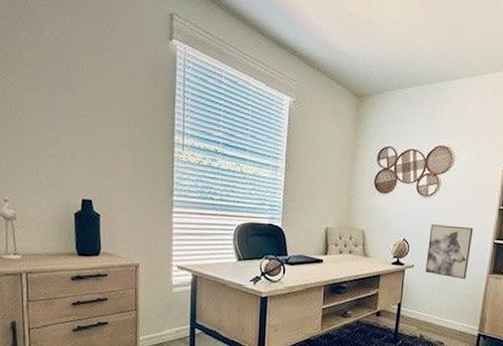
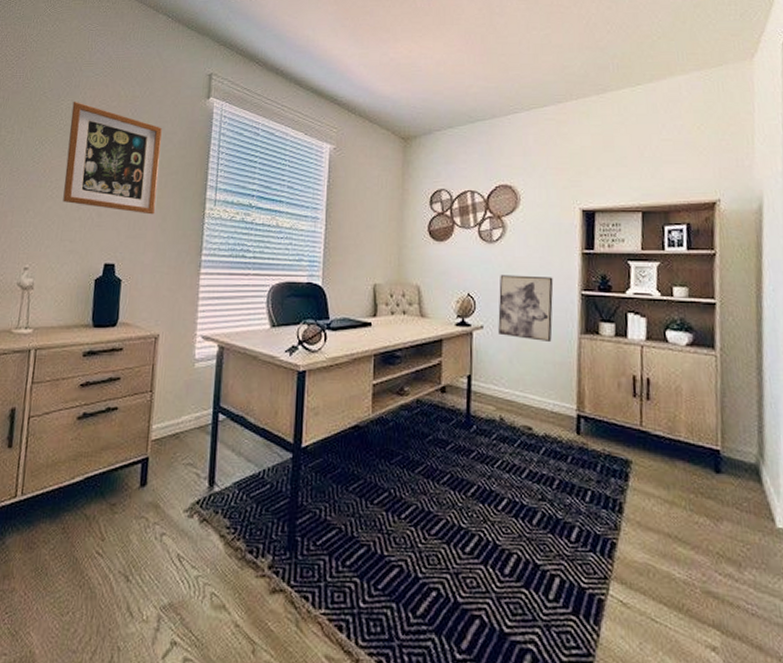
wall art: none [30,31,127,155] -> present [63,101,162,215]

